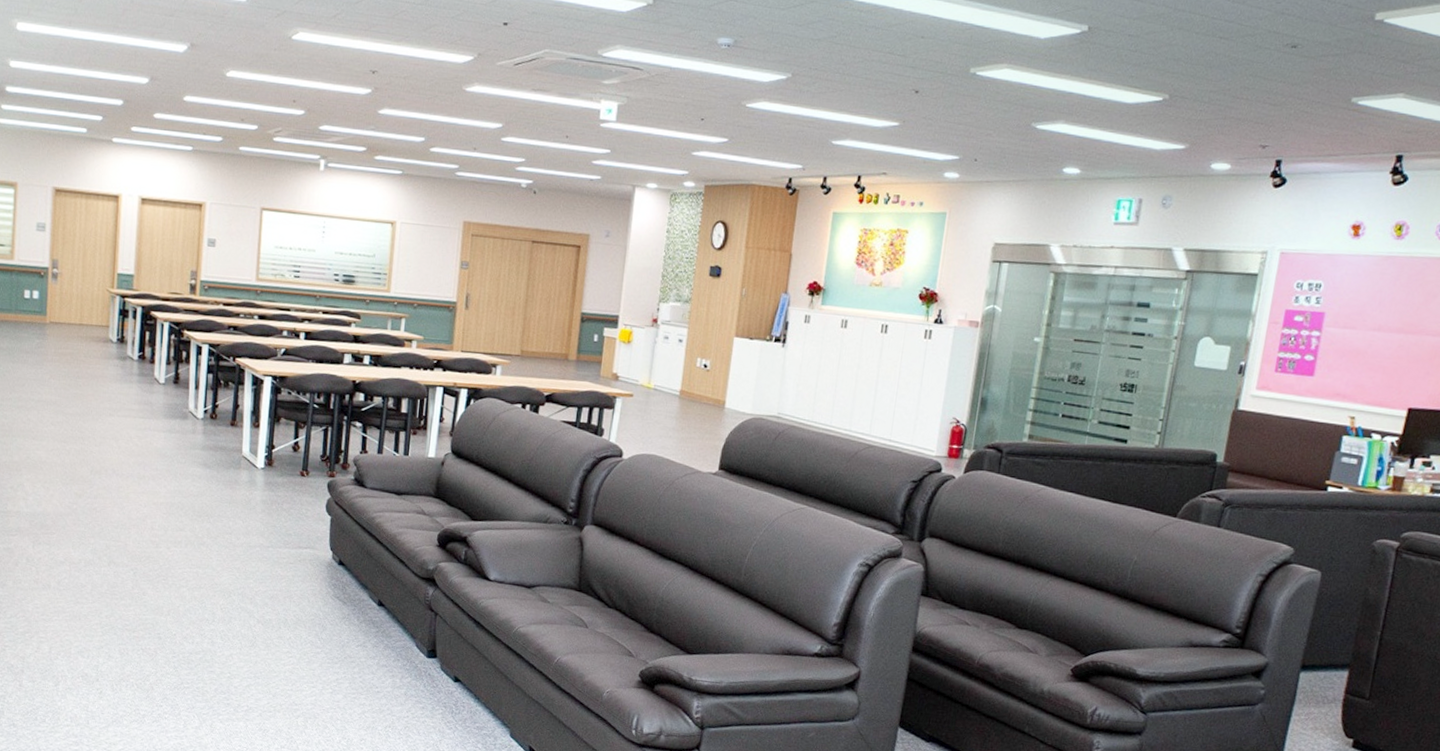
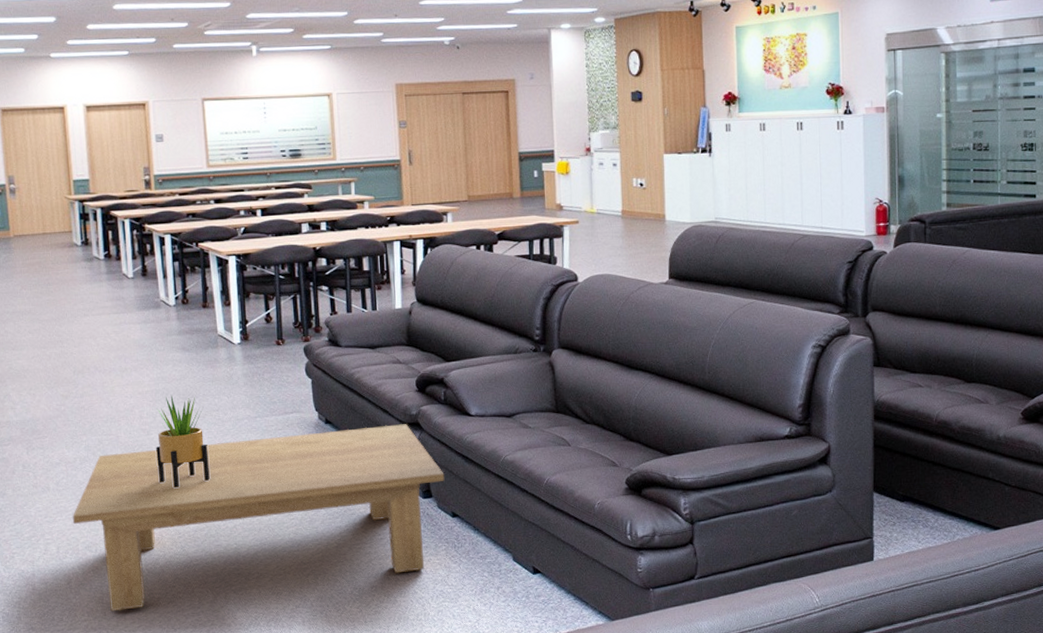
coffee table: none [68,560,453,731] -> present [72,424,445,612]
potted plant: none [160,511,217,606] -> present [156,395,211,487]

